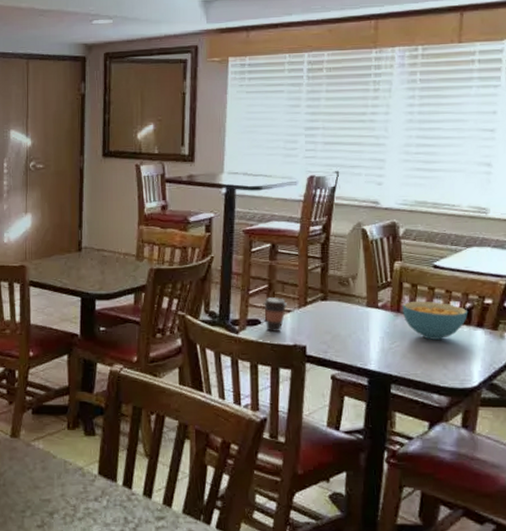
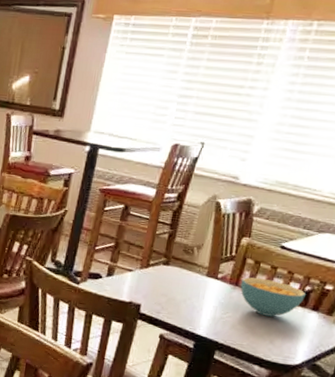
coffee cup: present [263,297,287,333] -> none [105,255,130,288]

